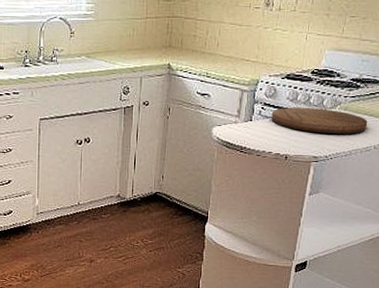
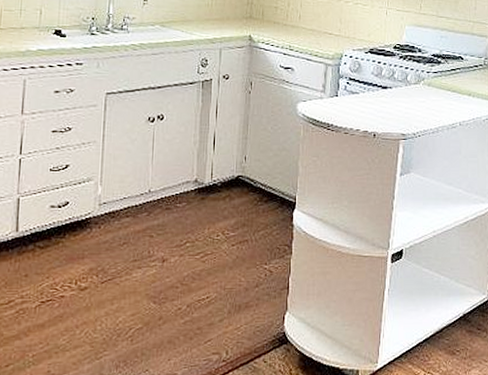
cutting board: present [271,107,368,134] -> none [357,82,452,110]

